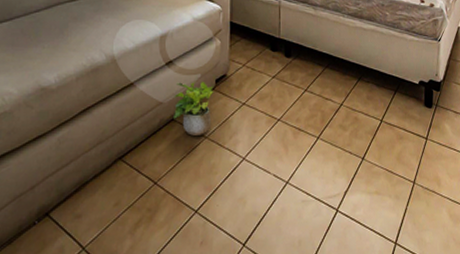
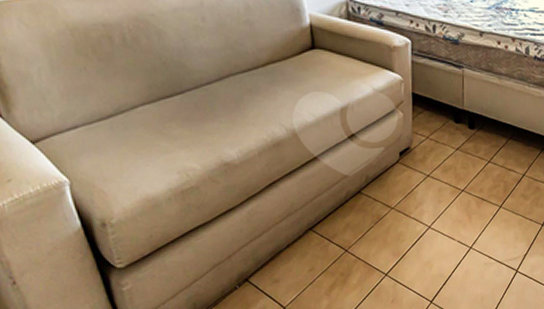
potted plant: present [172,82,214,136] -> none [357,155,399,207]

